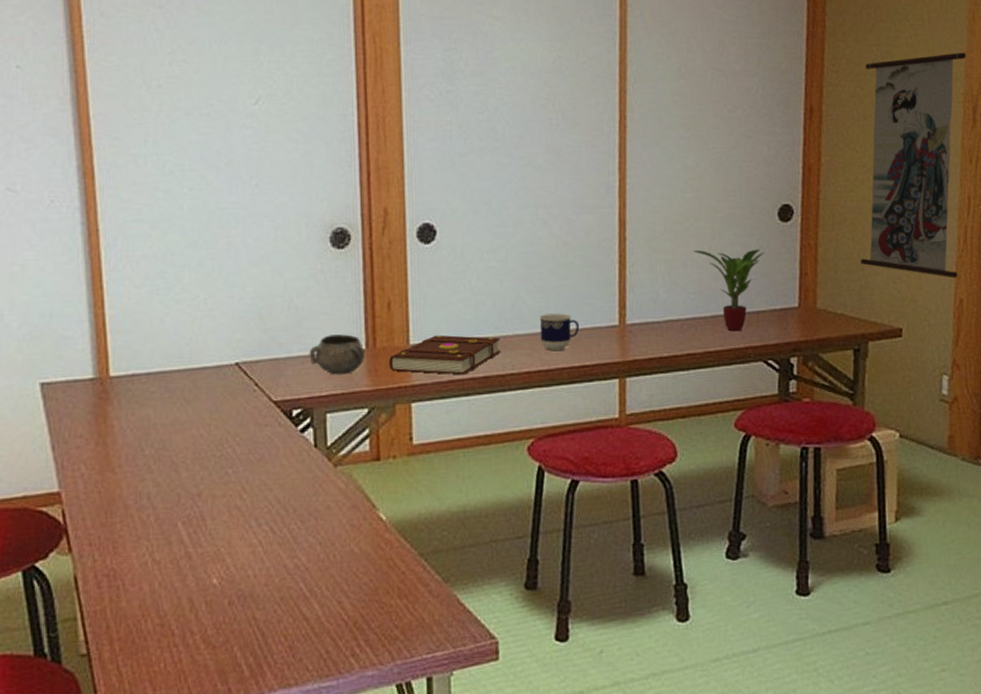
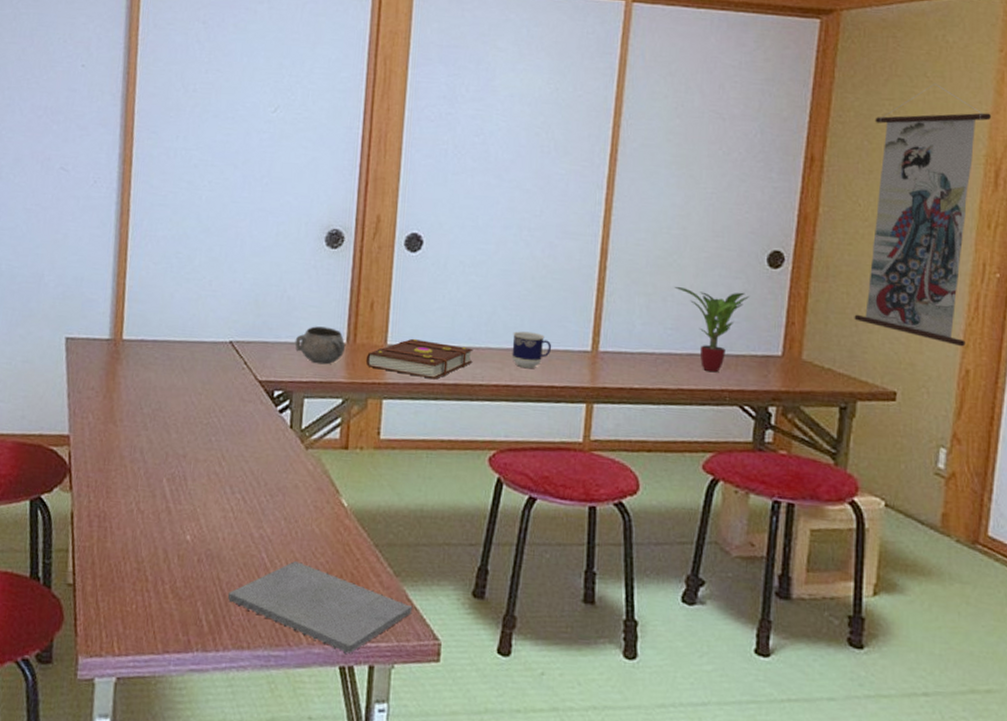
notepad: none [268,585,466,670] -> present [228,560,413,654]

